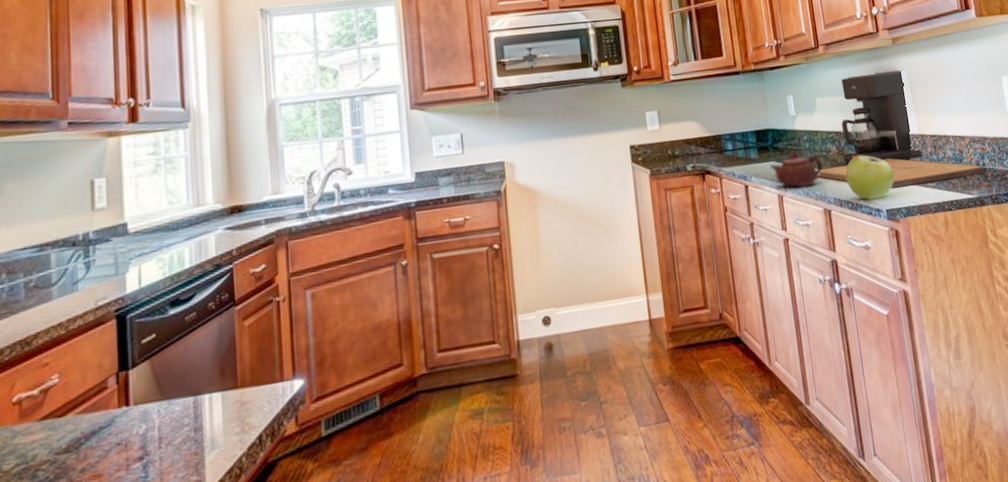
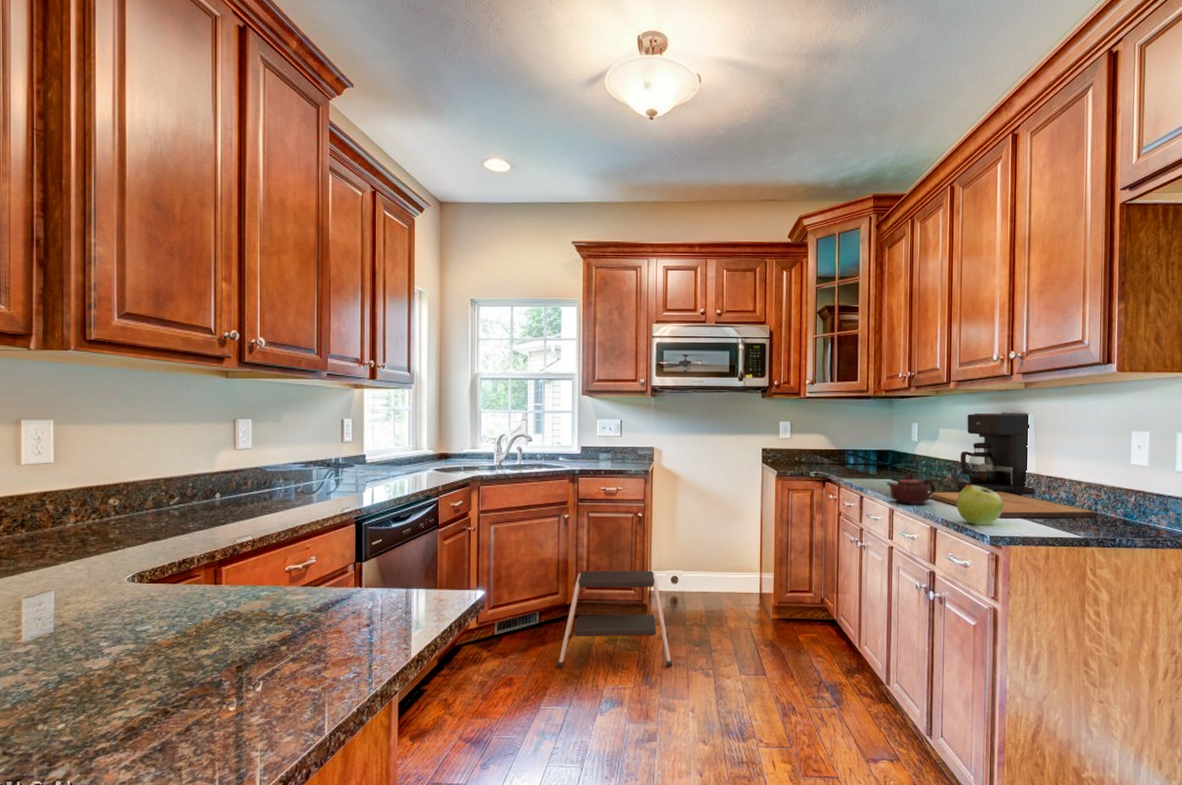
step stool: none [408,314,557,465] -> present [557,570,673,668]

